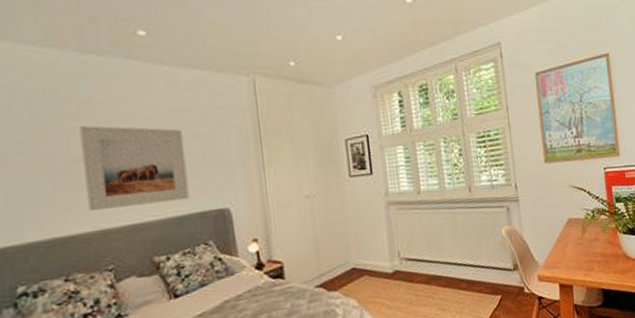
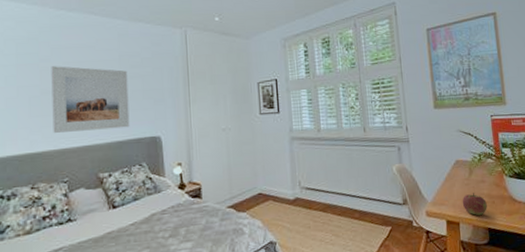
apple: none [575,252,601,277] -> present [462,193,487,215]

